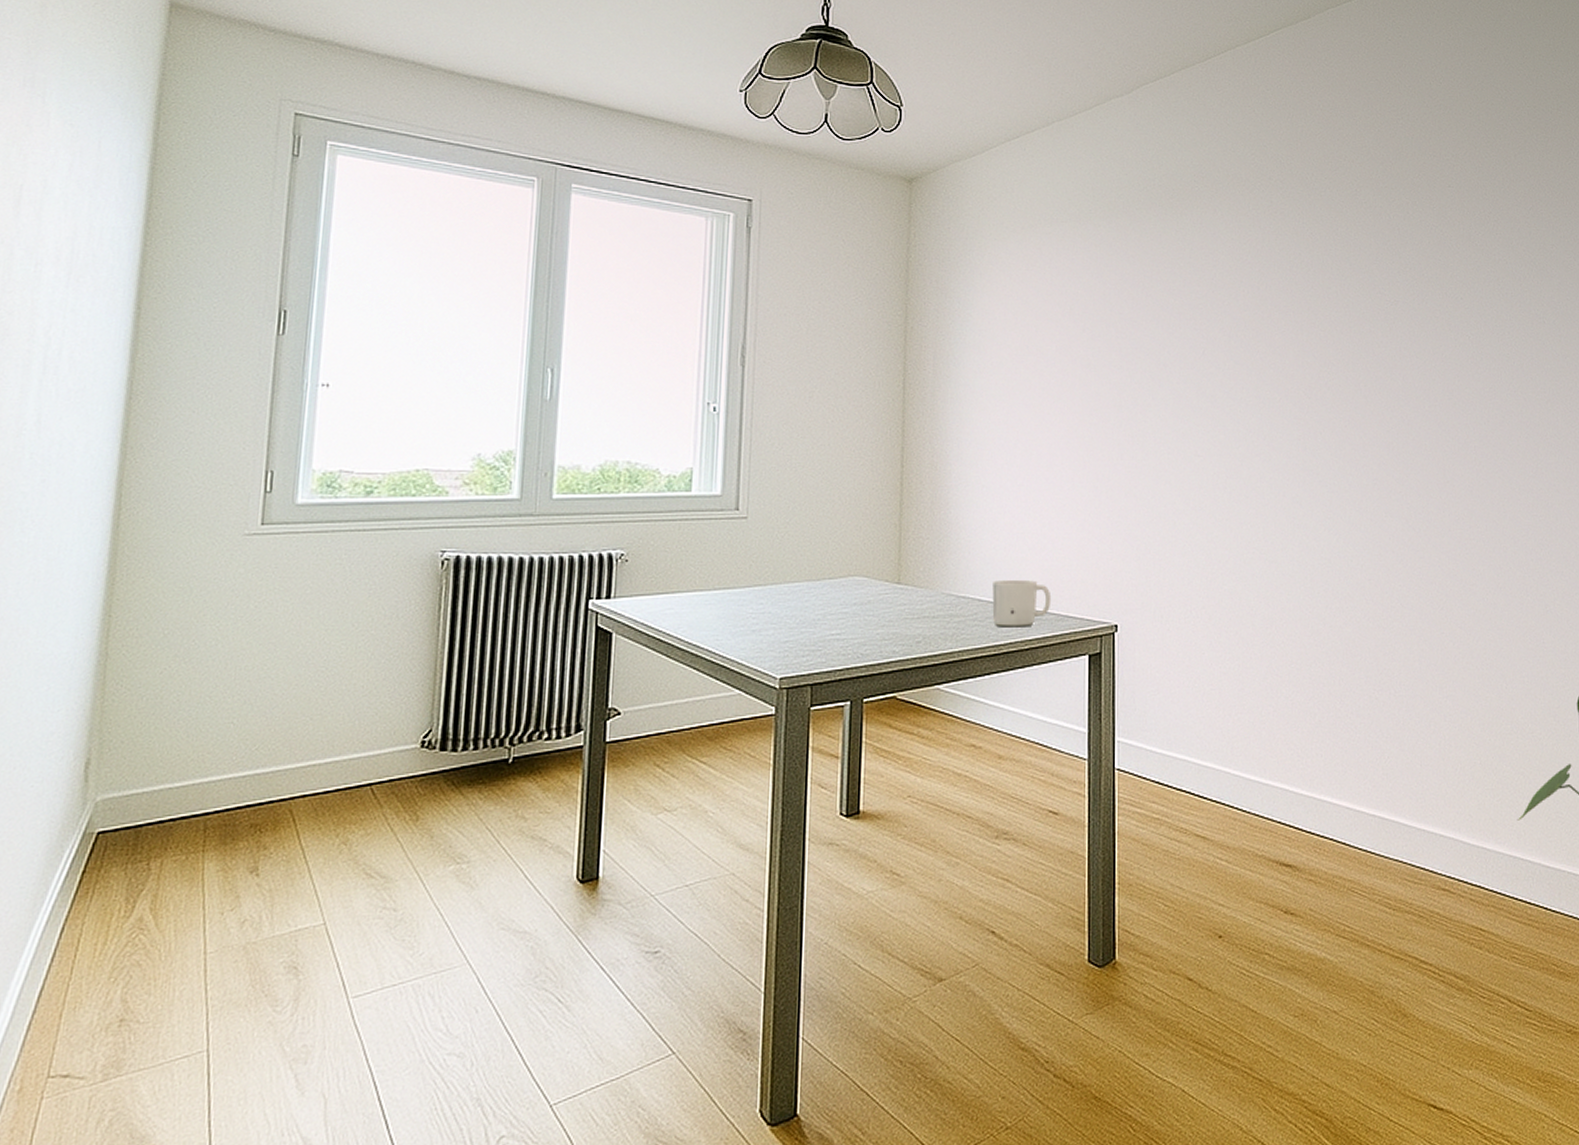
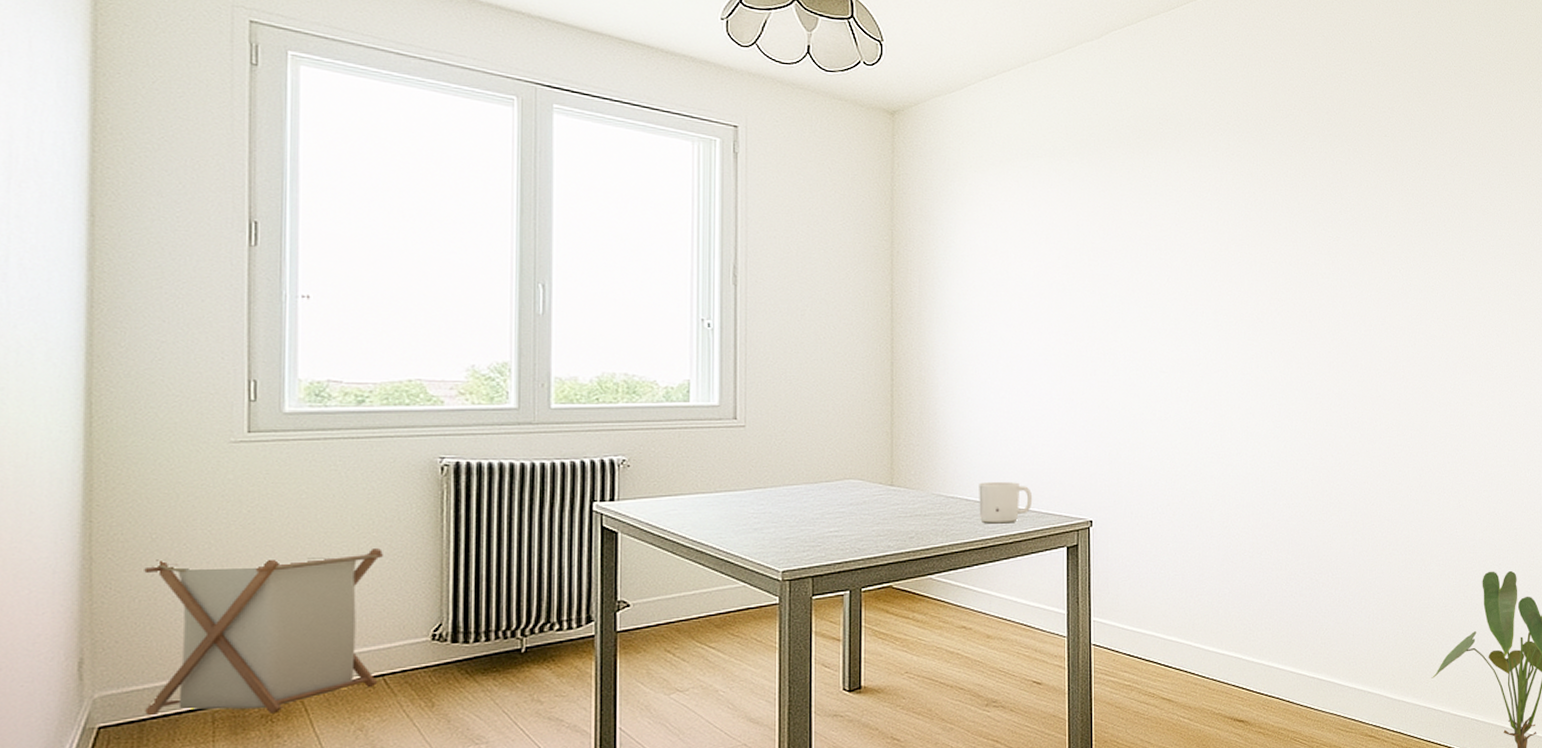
laundry basket: none [141,646,380,823] -> present [144,547,383,717]

